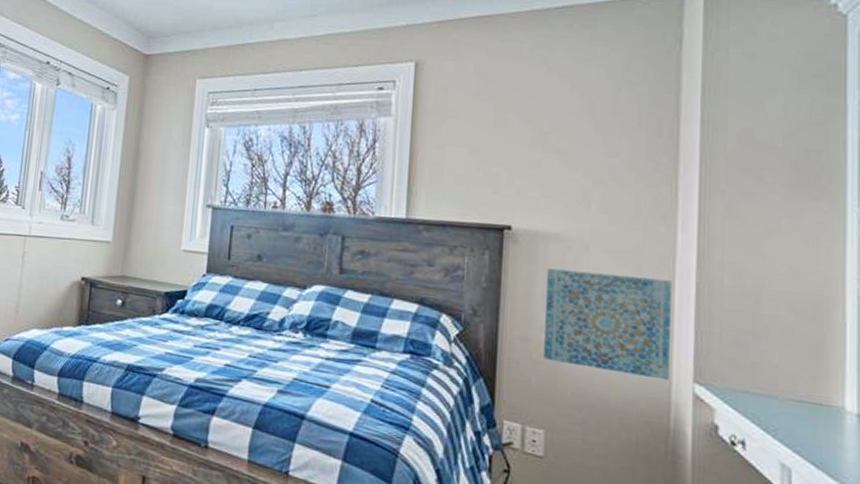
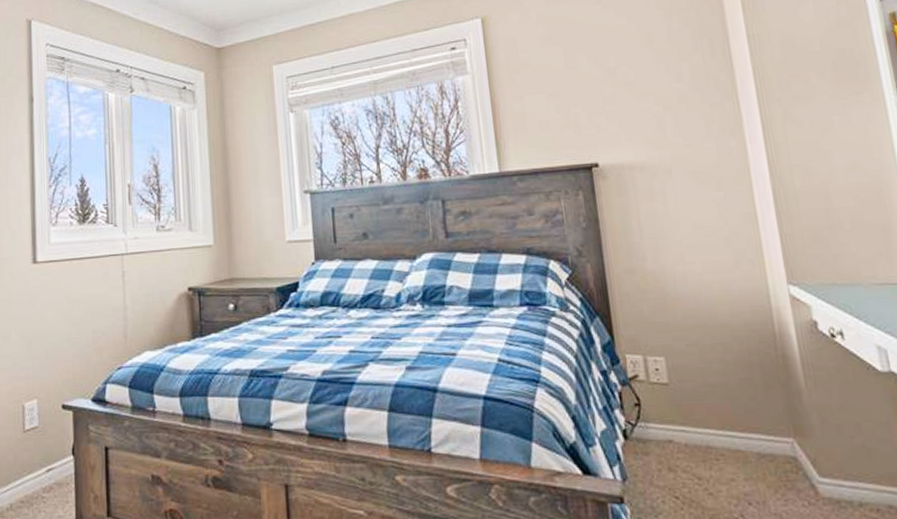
wall art: present [542,268,671,381] -> none [637,191,767,288]

